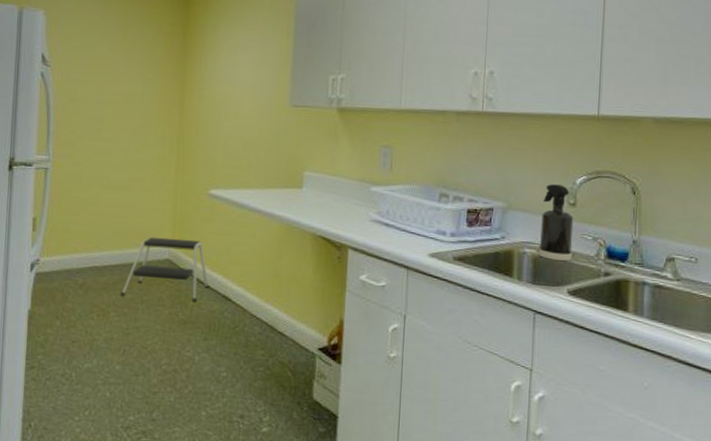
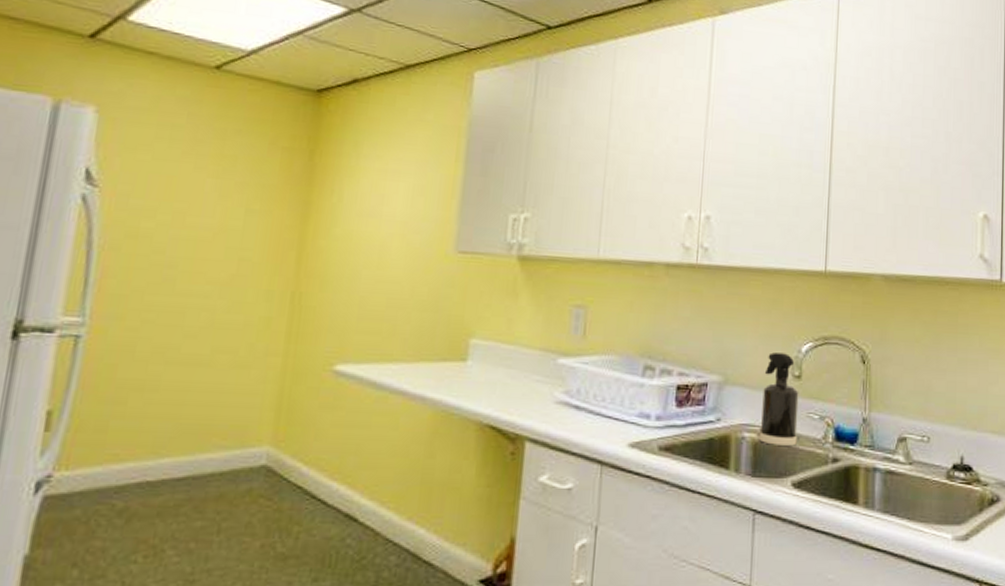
step stool: present [120,237,209,303] -> none [184,434,326,527]

